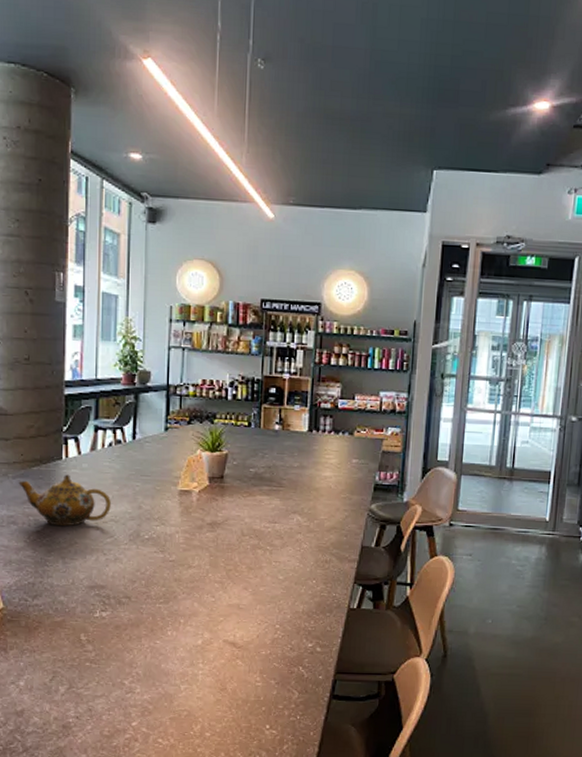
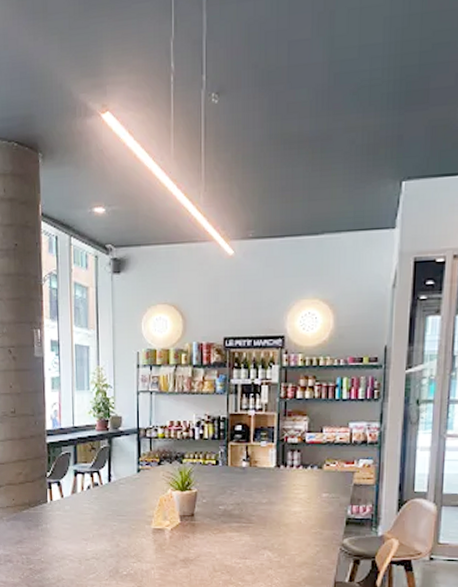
teapot: present [18,474,111,527] -> none [12,516,92,564]

